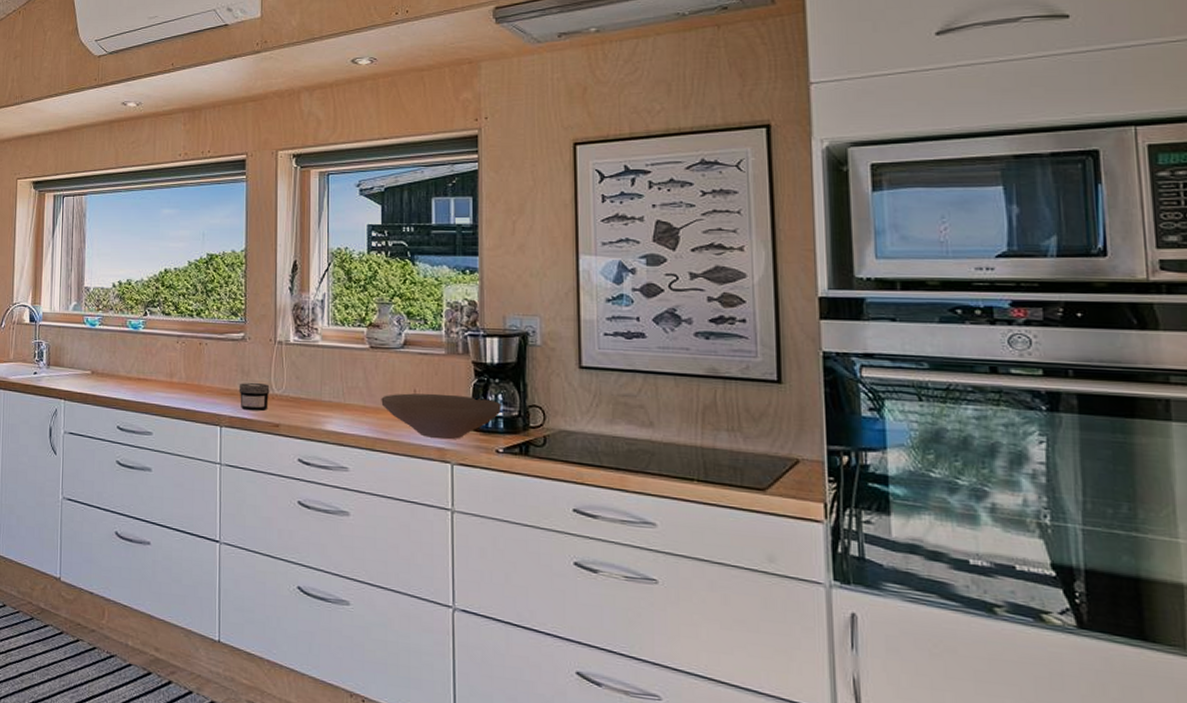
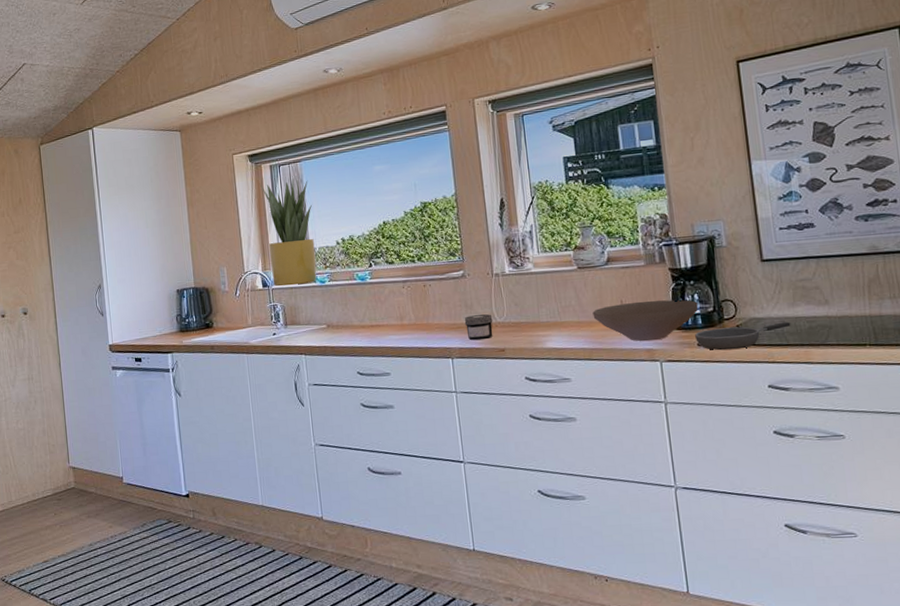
planter: none [40,211,92,325] -> present [260,178,317,287]
frying pan: none [494,435,606,464] -> present [695,321,791,351]

